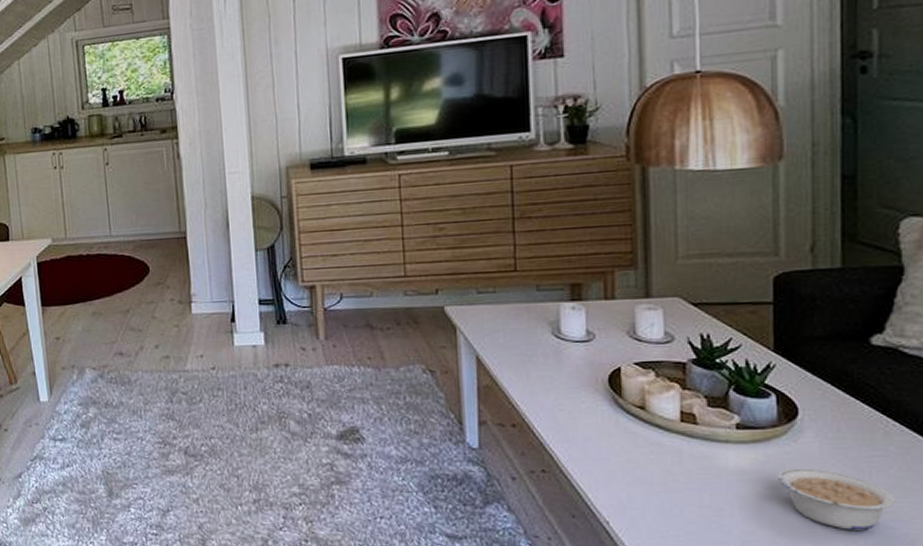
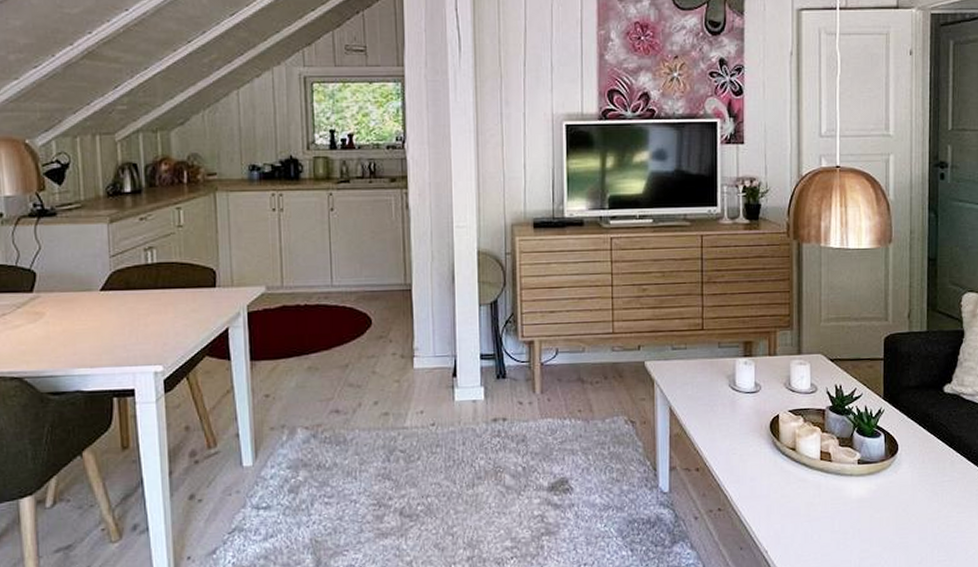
legume: present [778,468,895,530] -> none [884,493,956,542]

